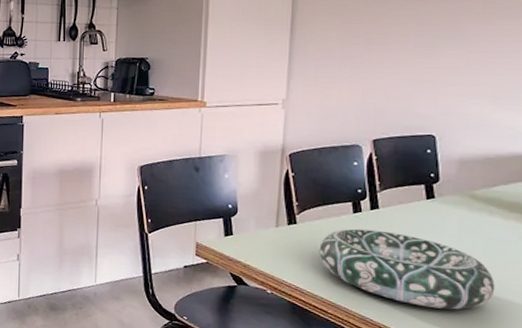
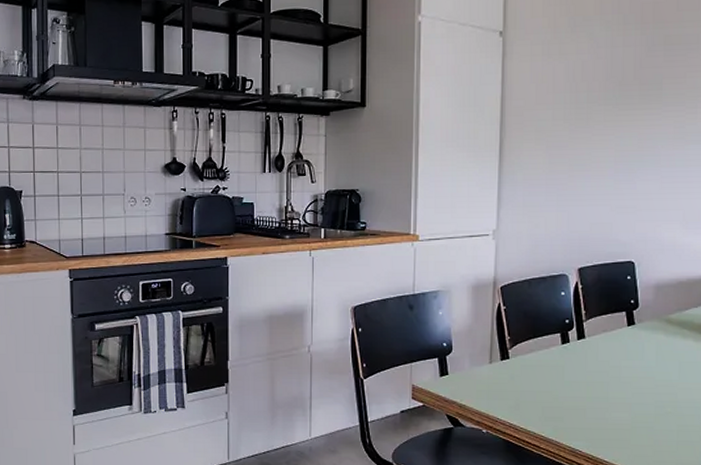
decorative bowl: present [319,228,495,310] -> none [531,360,689,434]

